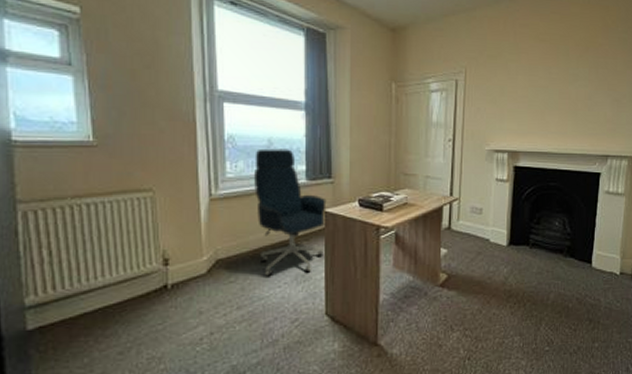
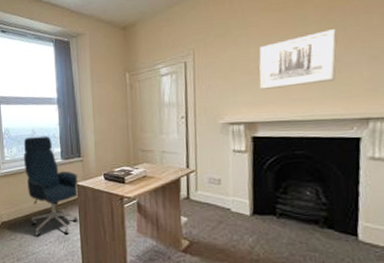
wall art: none [524,68,590,119] -> present [259,29,337,90]

